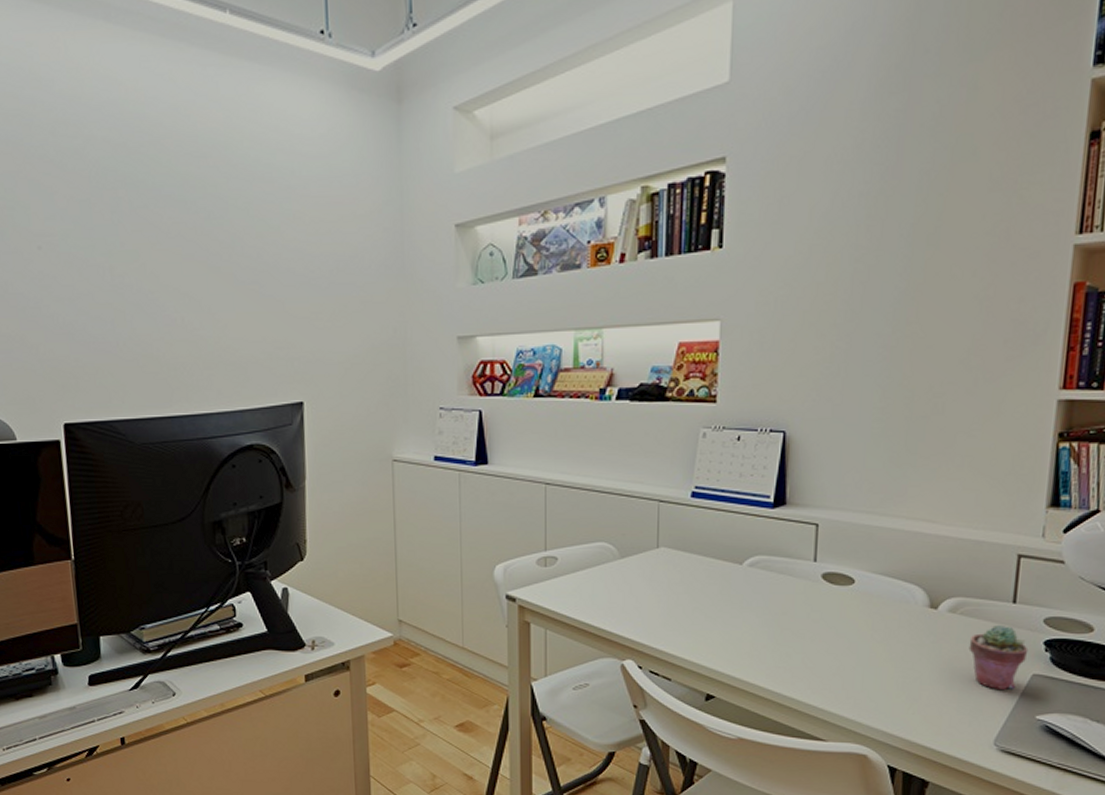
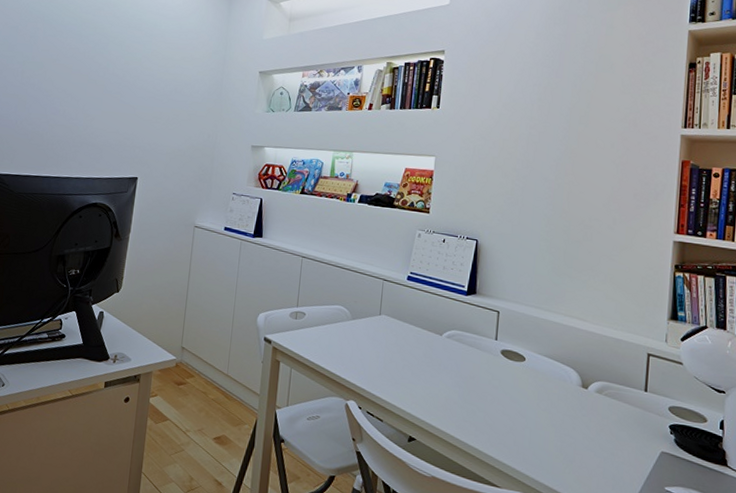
potted succulent: present [968,626,1029,691] -> none [611,408,658,463]

